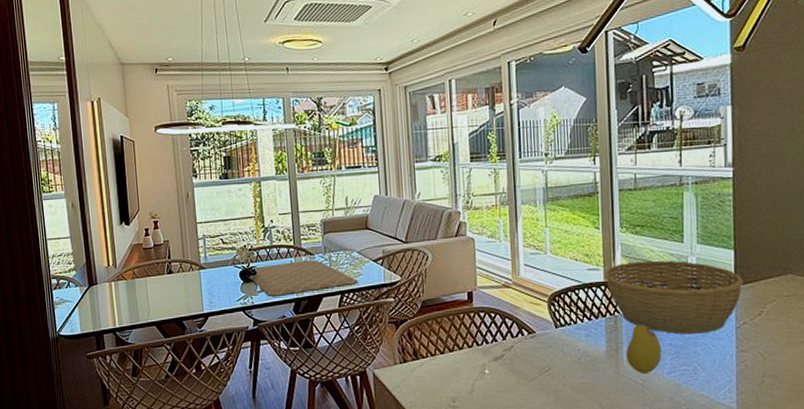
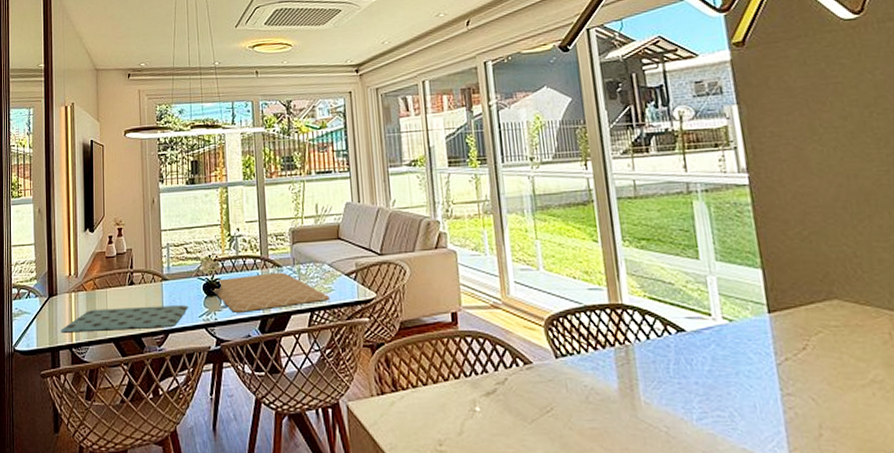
placemat: none [103,291,227,318] -> present [60,305,189,333]
basket: present [604,260,744,334] -> none [608,280,779,371]
fruit: present [625,325,662,373] -> none [642,357,688,418]

